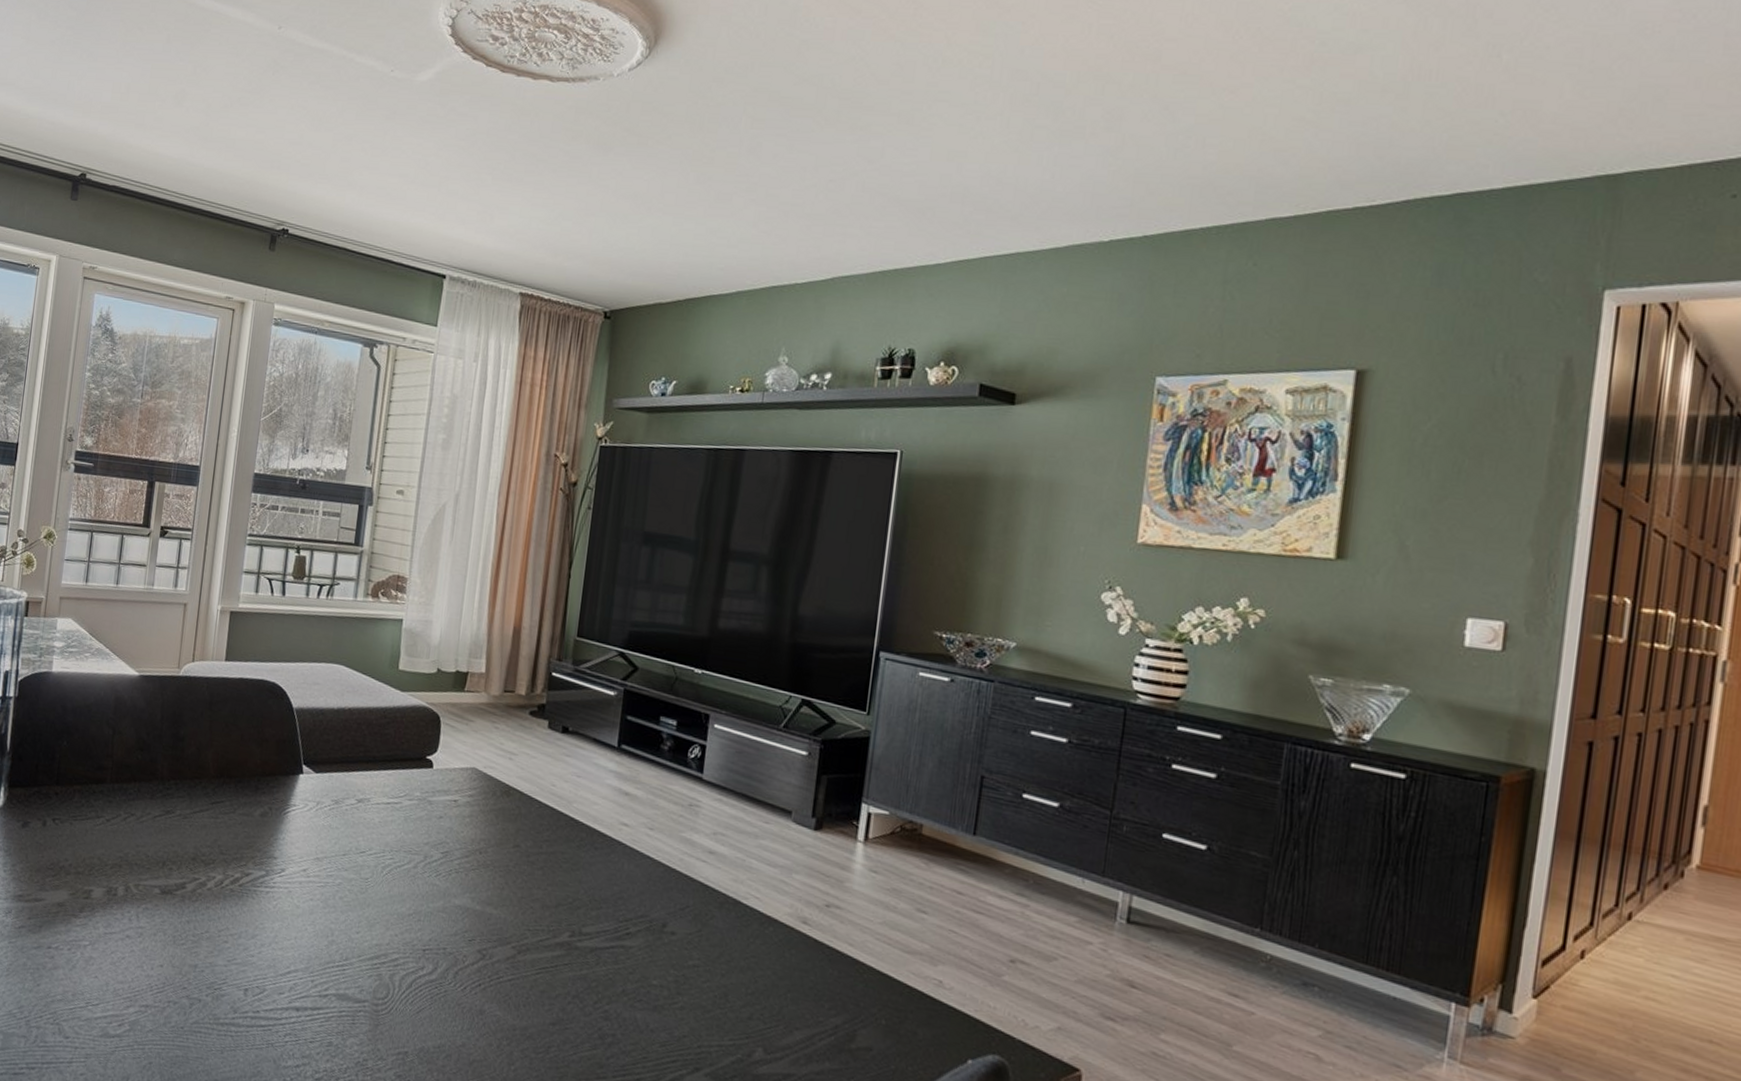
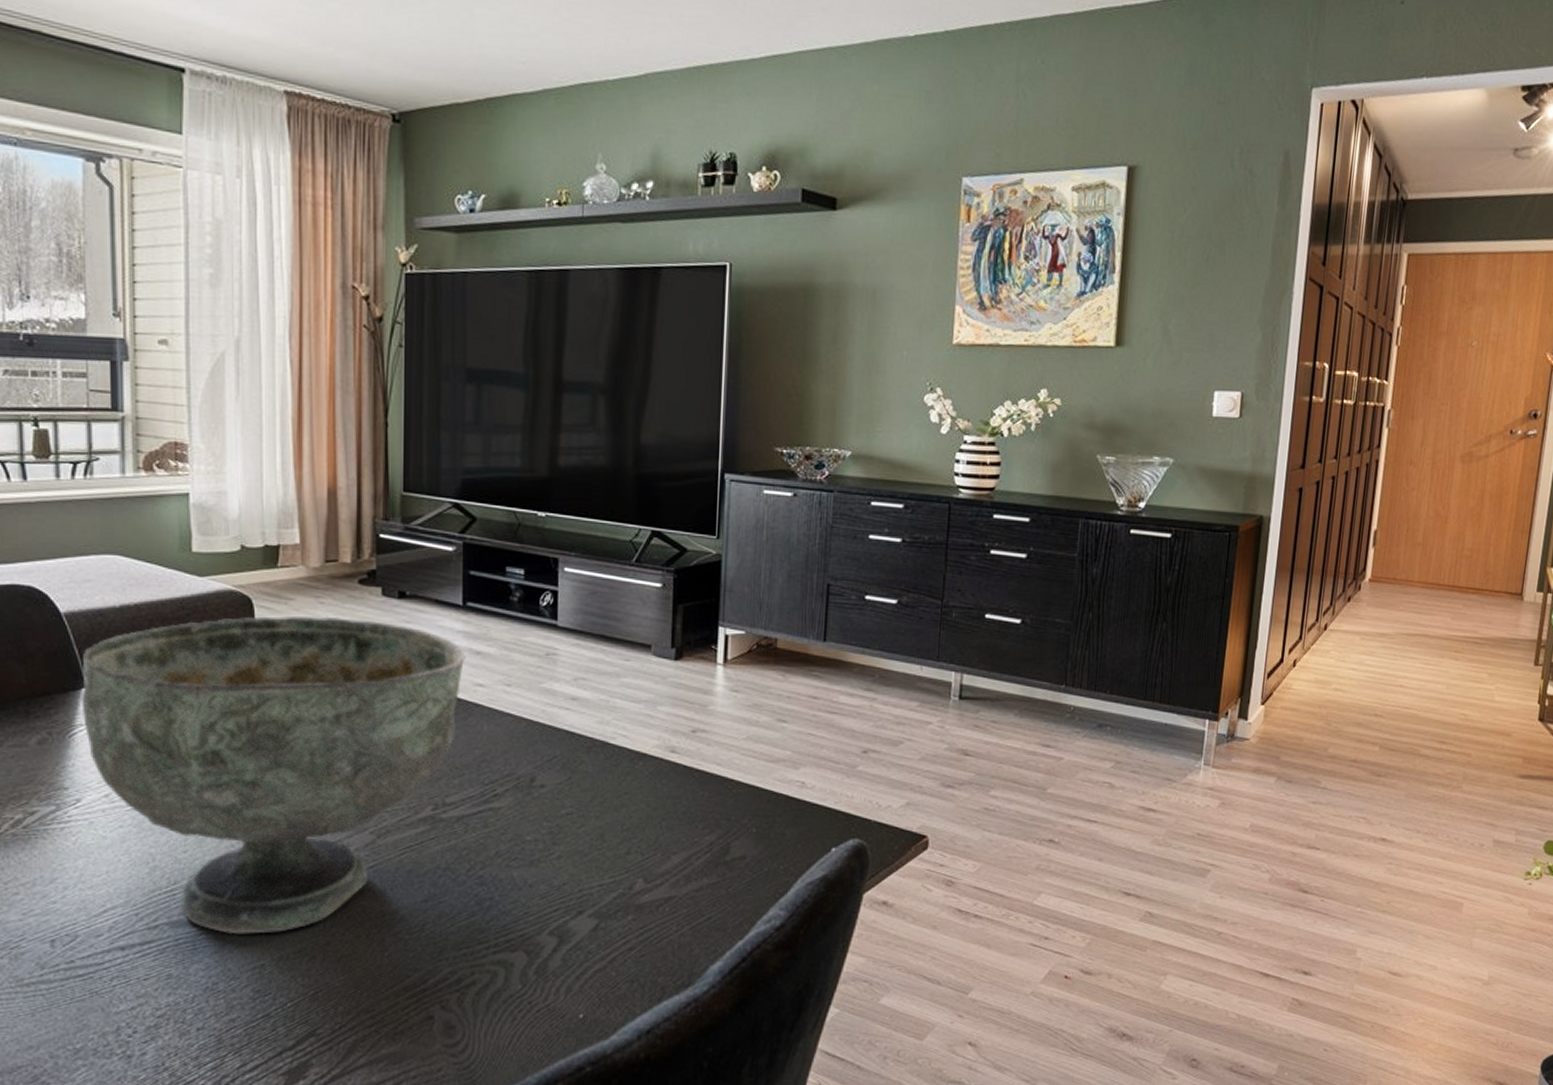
decorative bowl: none [296,729,615,1025] -> present [81,616,466,935]

